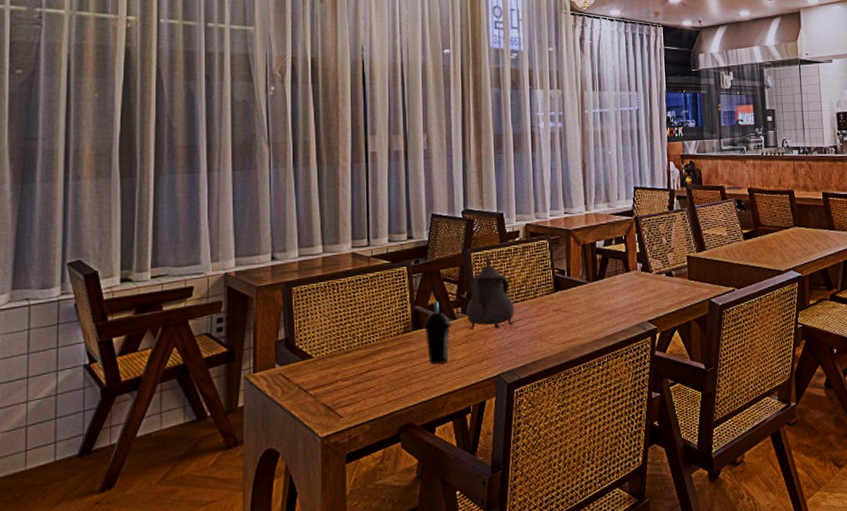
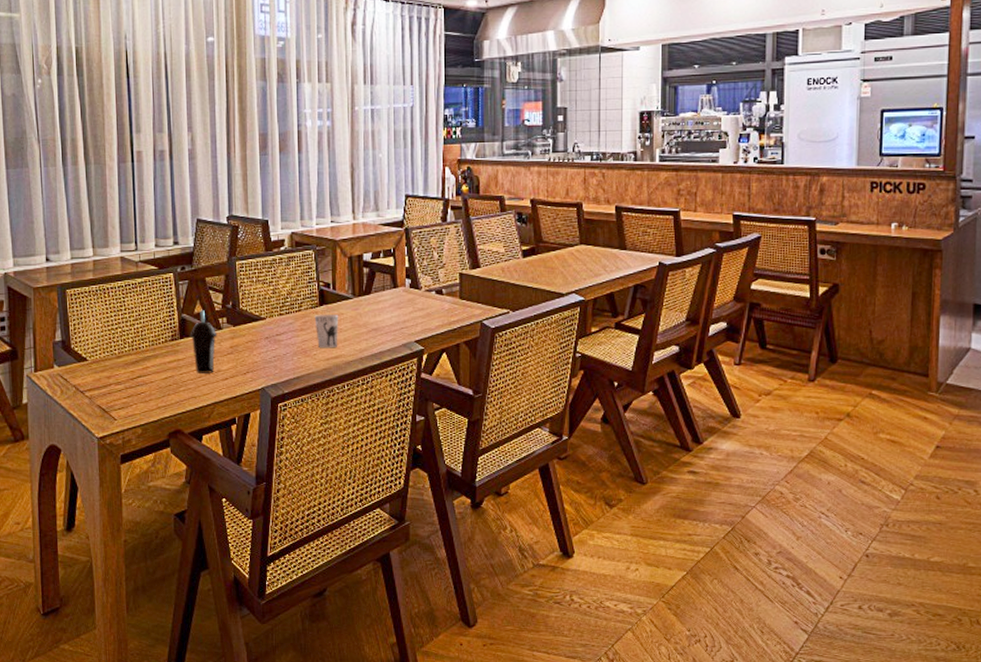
teapot: present [465,255,514,330] -> none [231,264,279,341]
cup: none [550,299,574,332] -> present [314,315,339,347]

